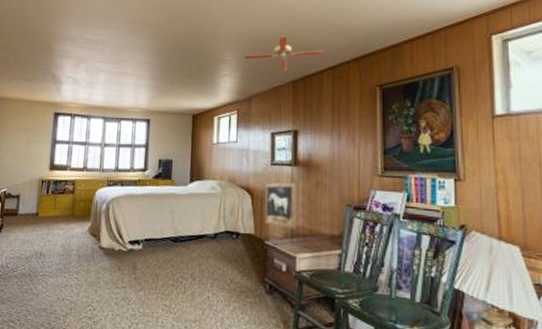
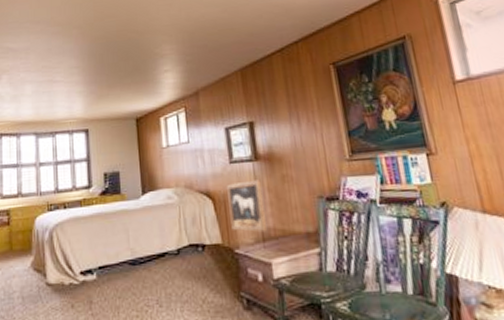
ceiling fan: present [245,36,324,70] -> none [185,22,269,59]

